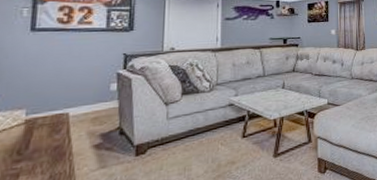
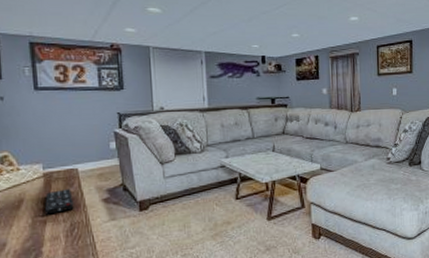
remote control: none [18,136,58,167] -> present [44,189,74,215]

